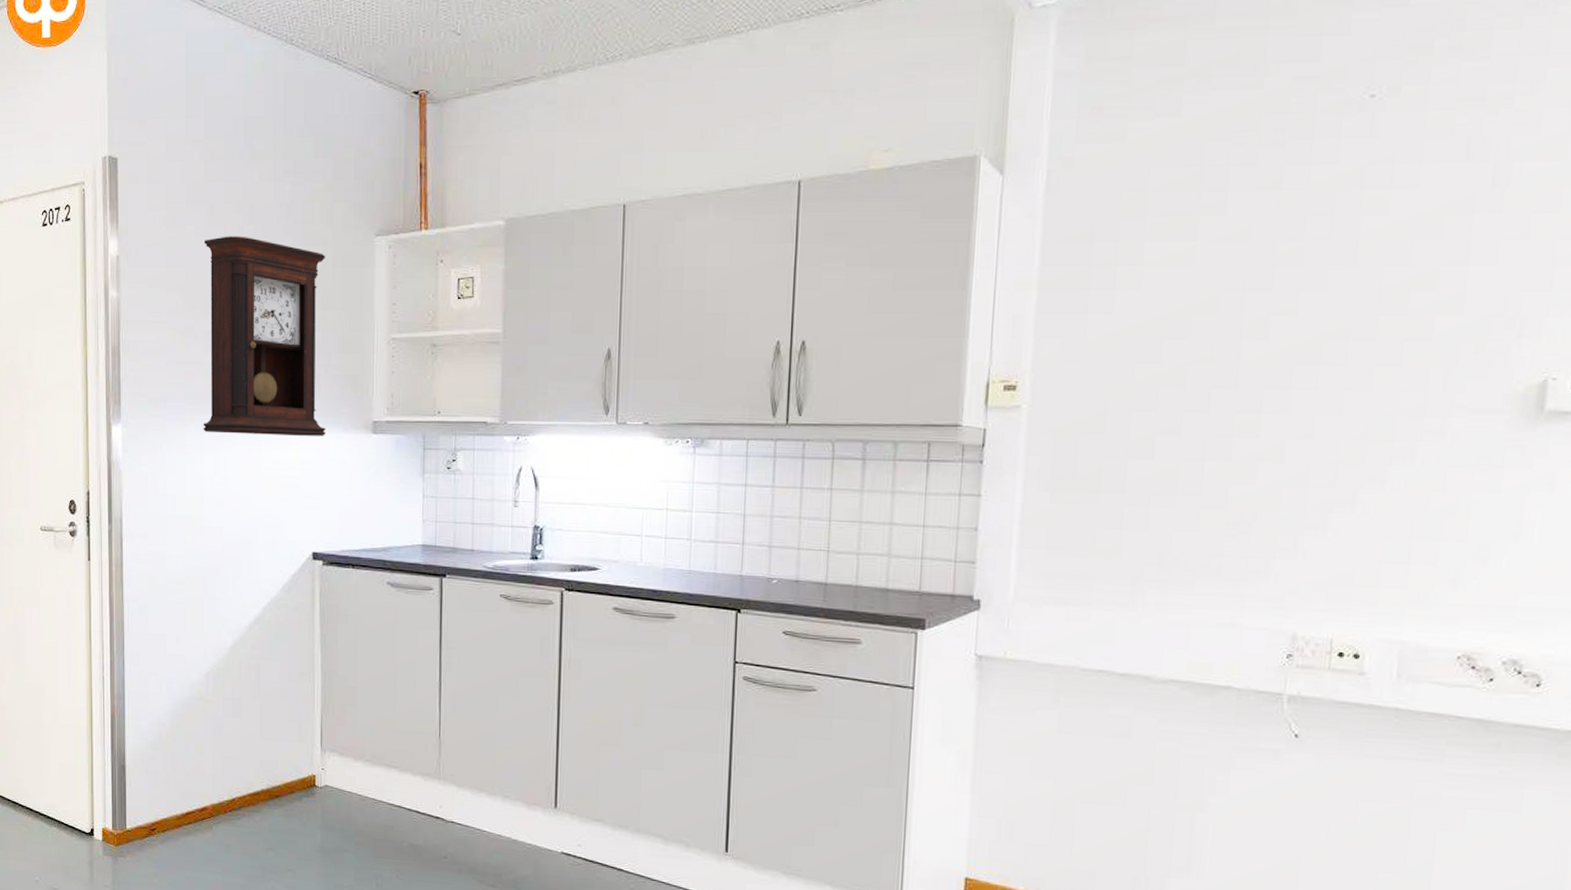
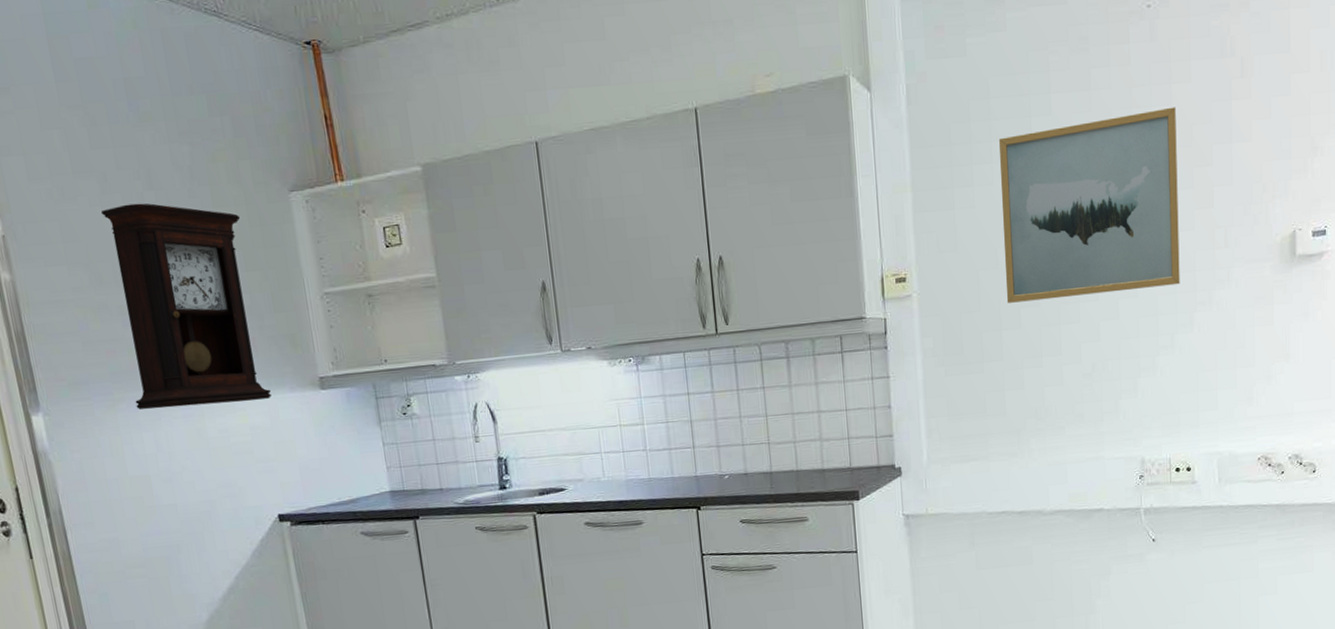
wall art: none [1138,216,1394,430] -> present [999,107,1180,303]

